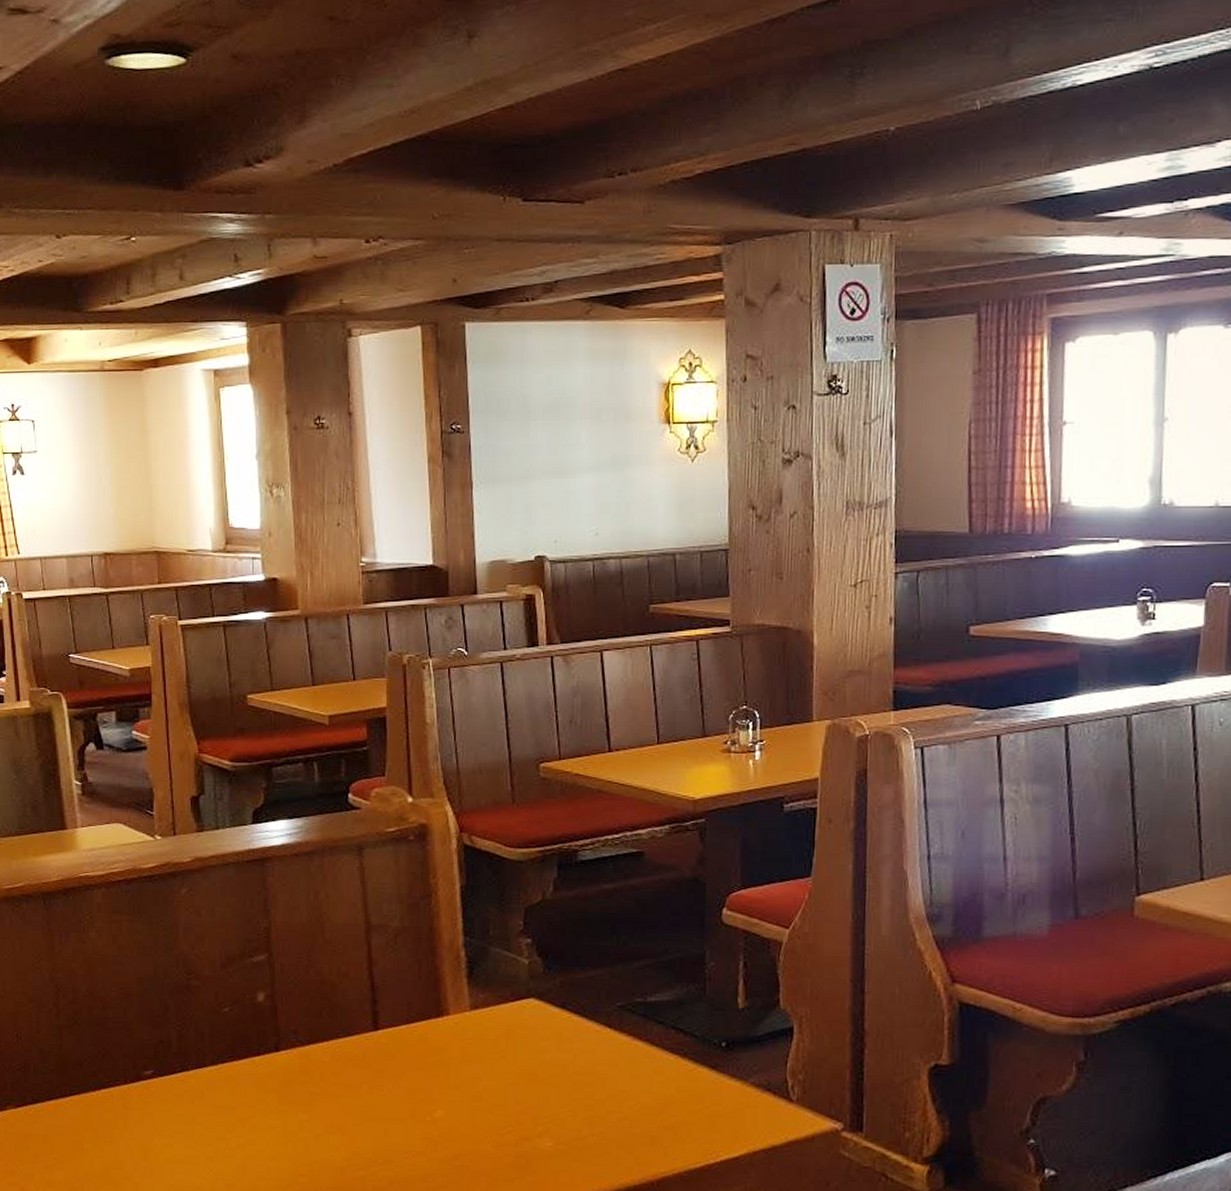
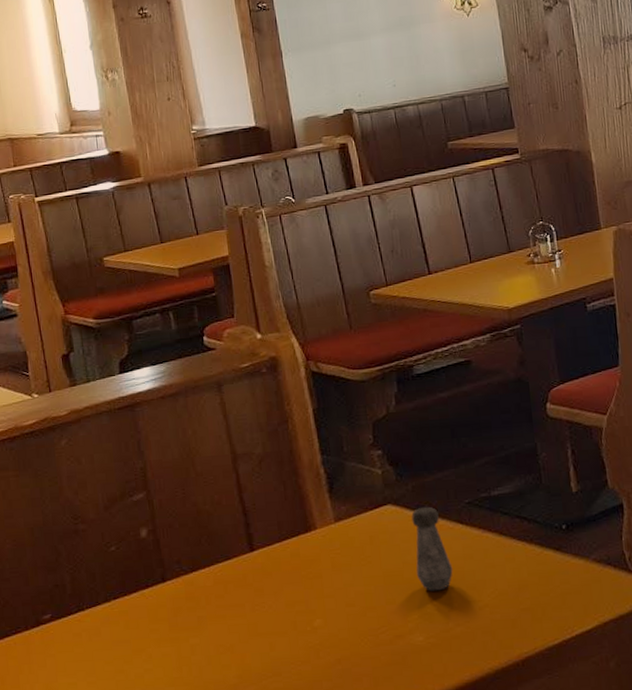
salt shaker: none [553,1005,594,1096] -> present [411,506,453,591]

